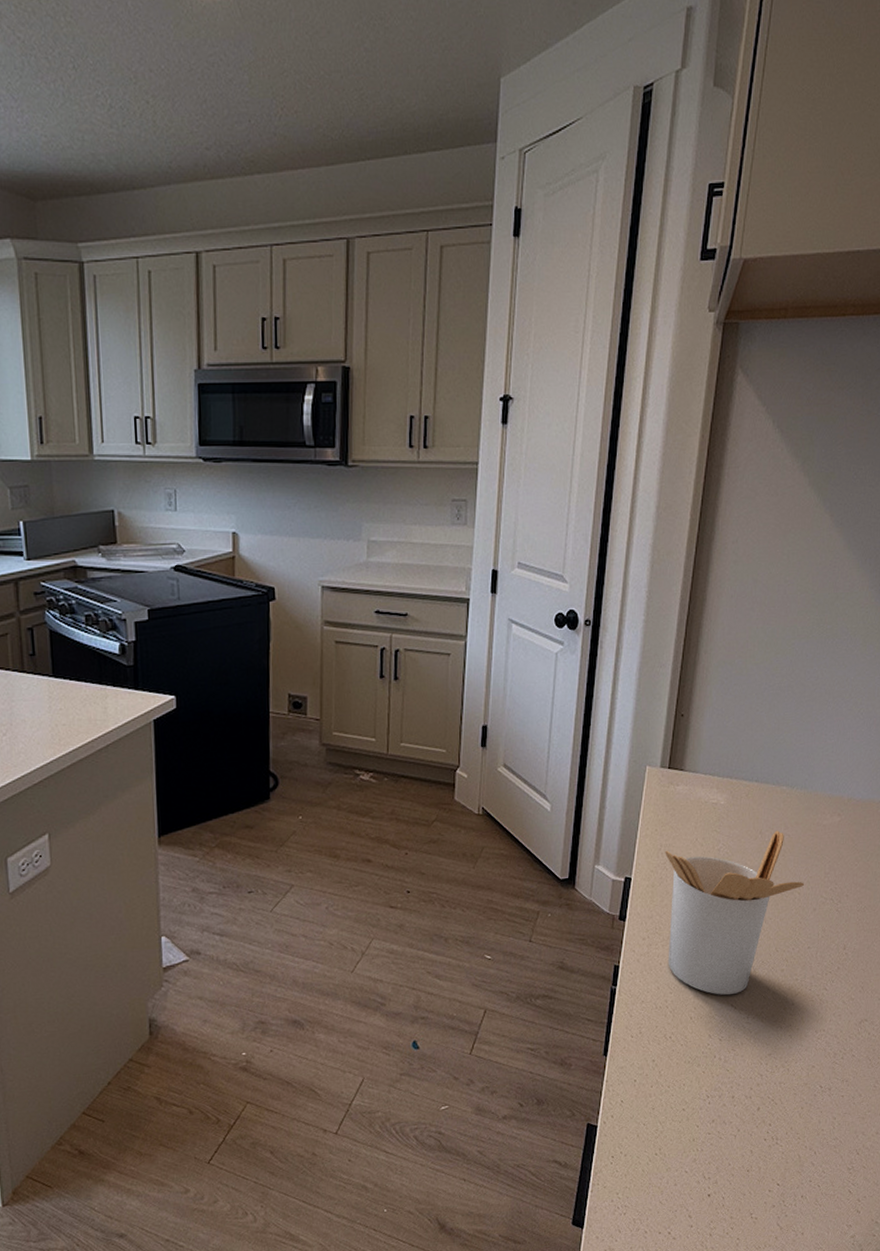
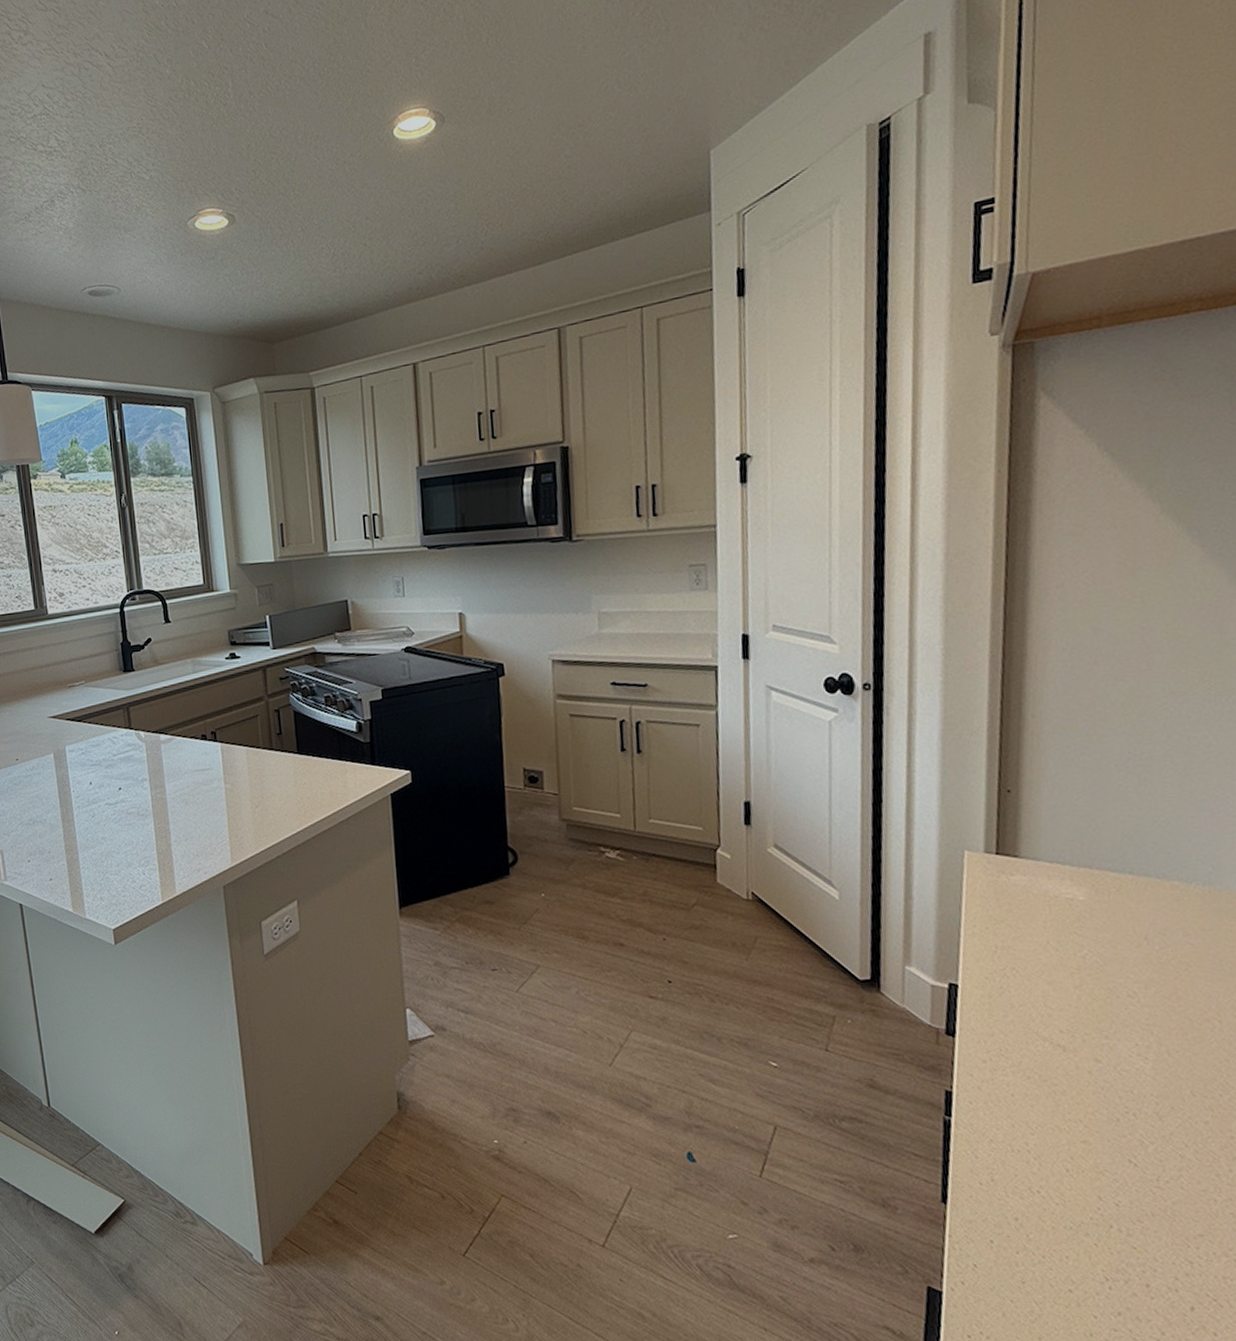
utensil holder: present [665,830,805,996] -> none [1003,937,1228,1147]

